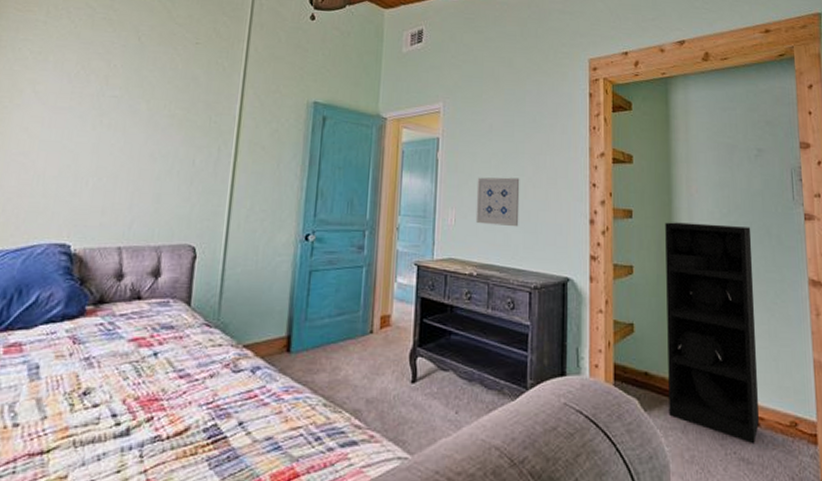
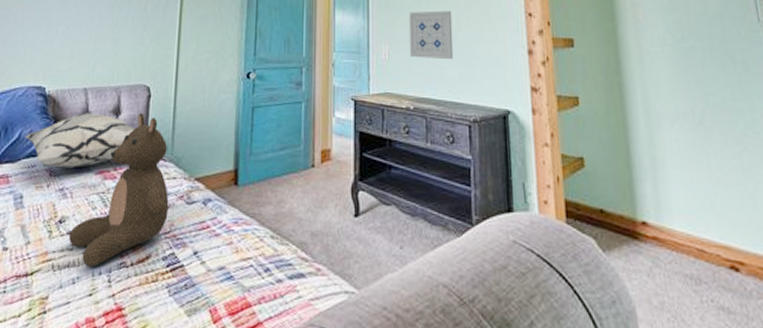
decorative pillow: none [44,274,177,336] -> present [25,113,135,169]
stuffed bear: none [94,275,213,442] -> present [69,113,169,268]
shelving unit: present [665,222,760,445] -> none [611,50,740,292]

